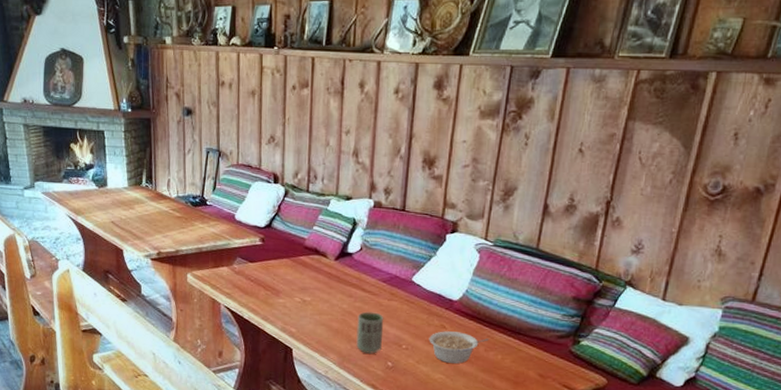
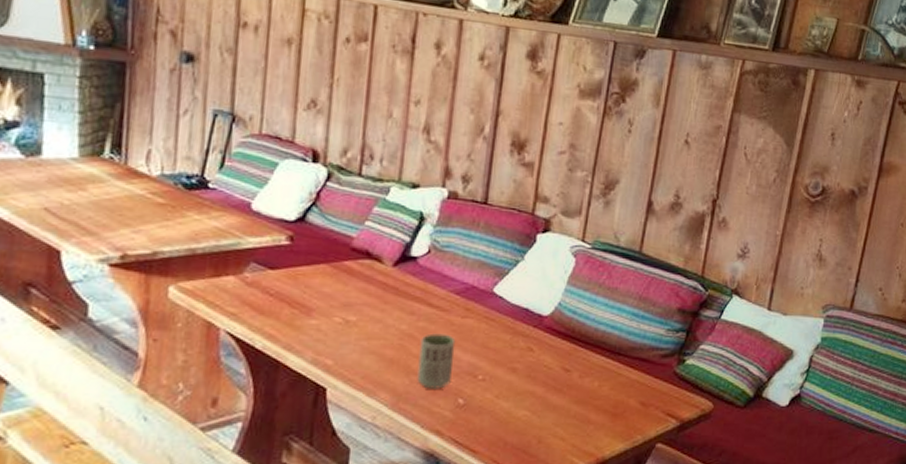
legume: present [429,331,489,364] -> none [512,355,585,395]

